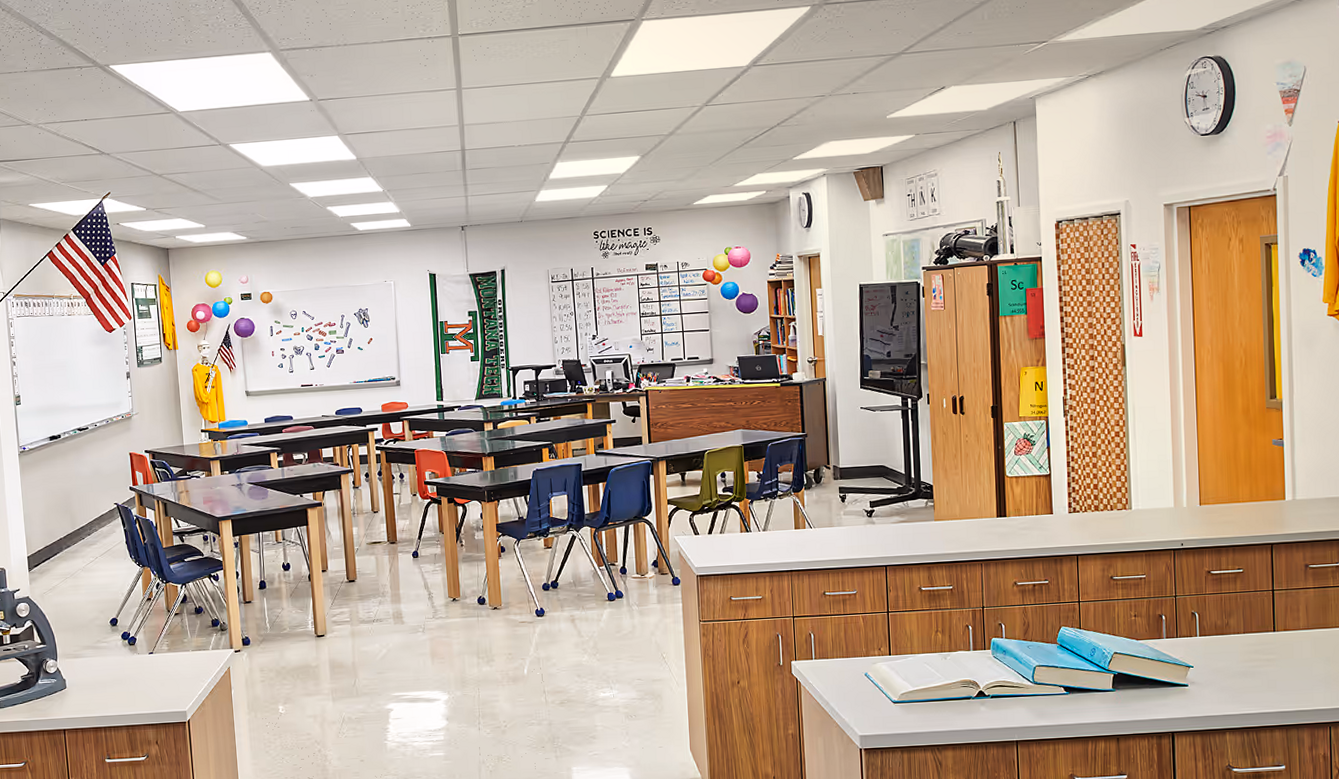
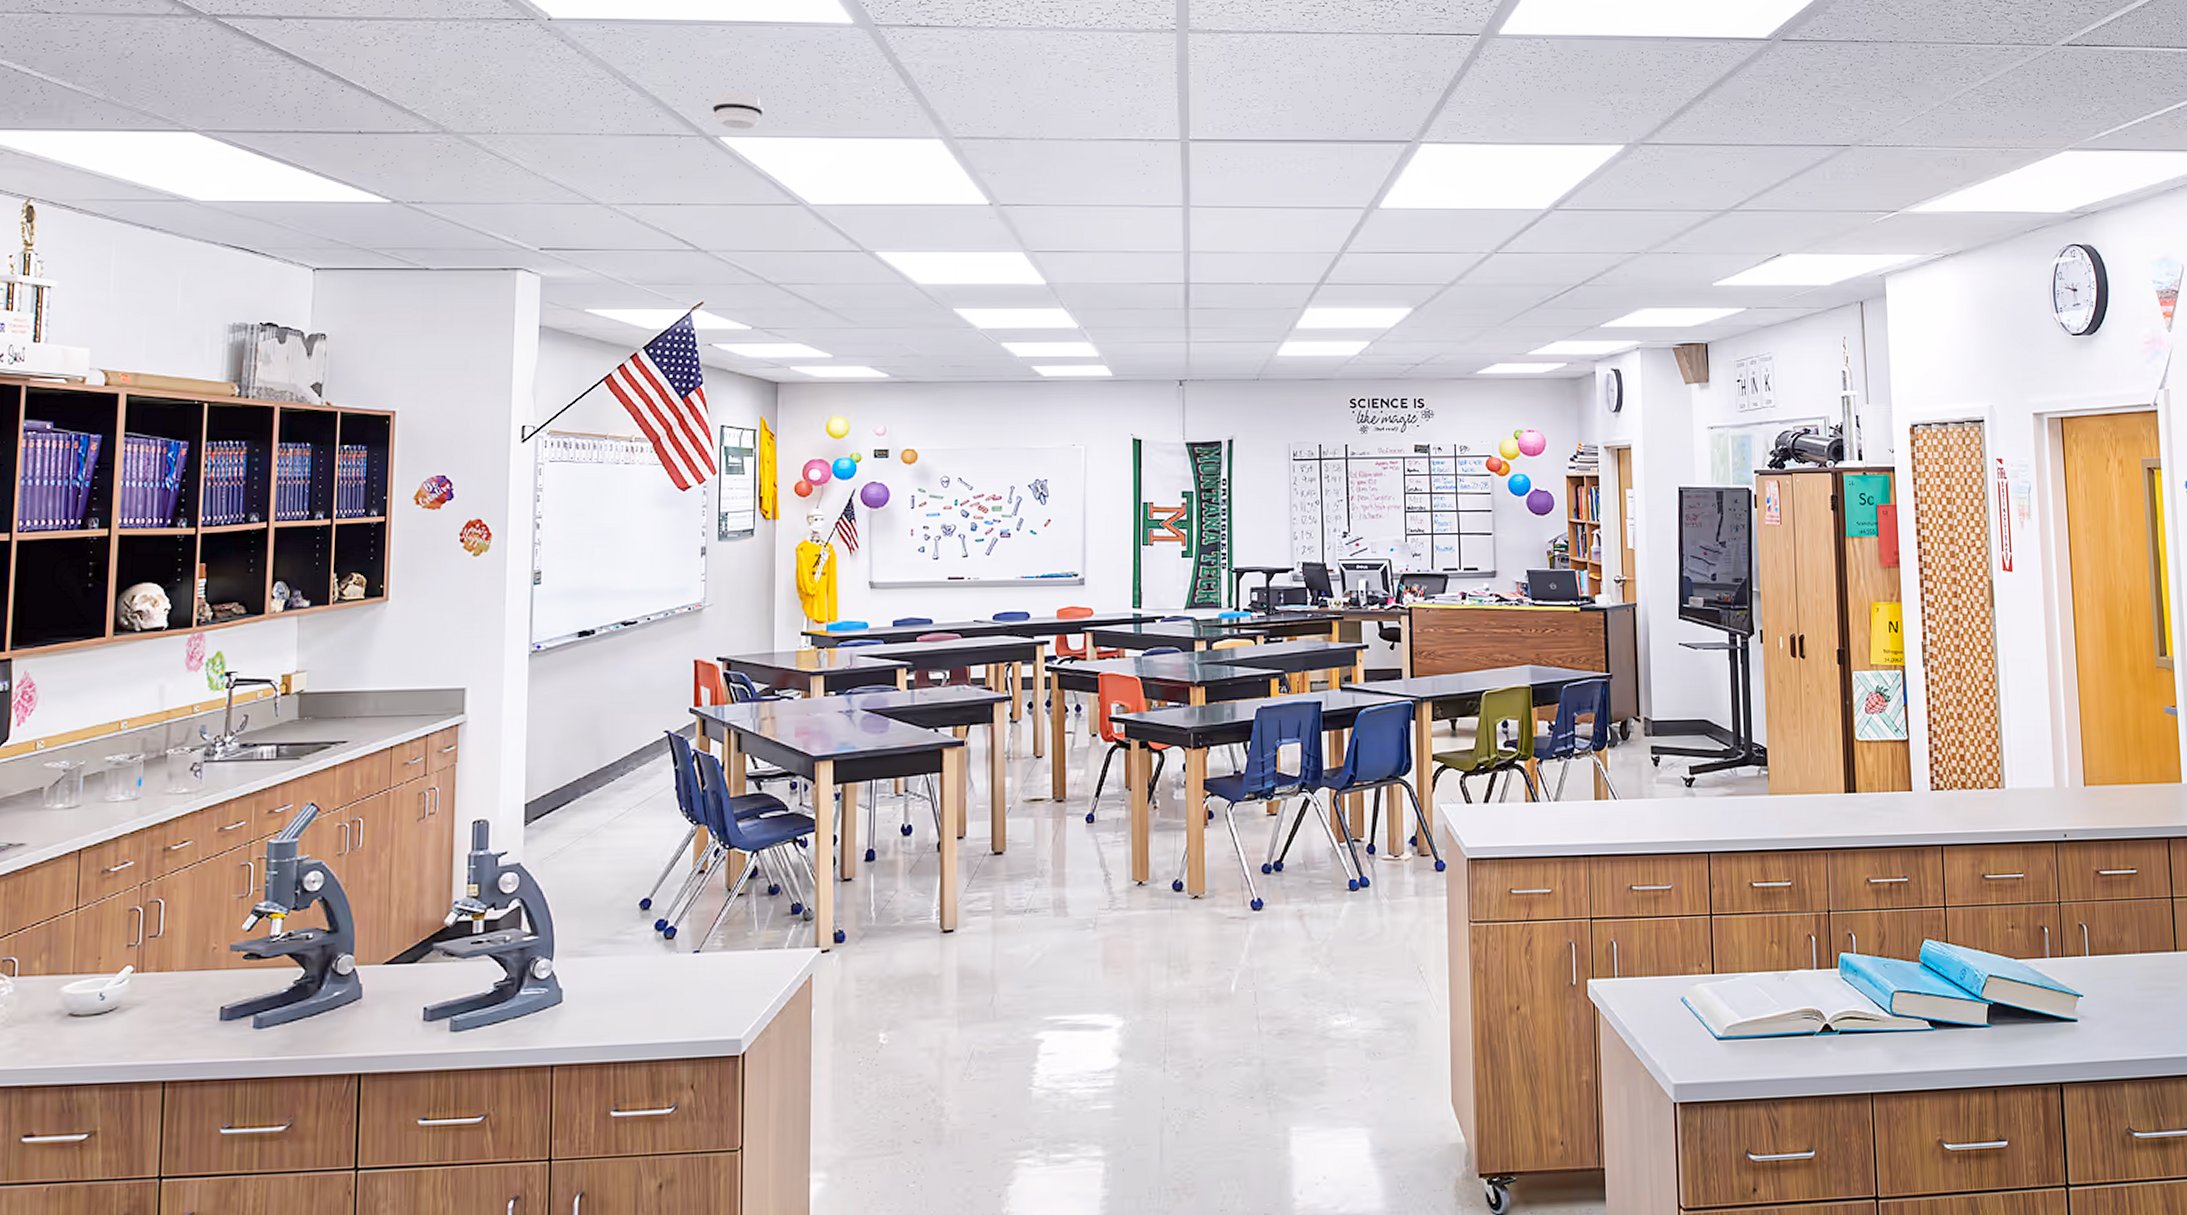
smoke detector: none [101,28,139,59] -> present [712,91,764,129]

